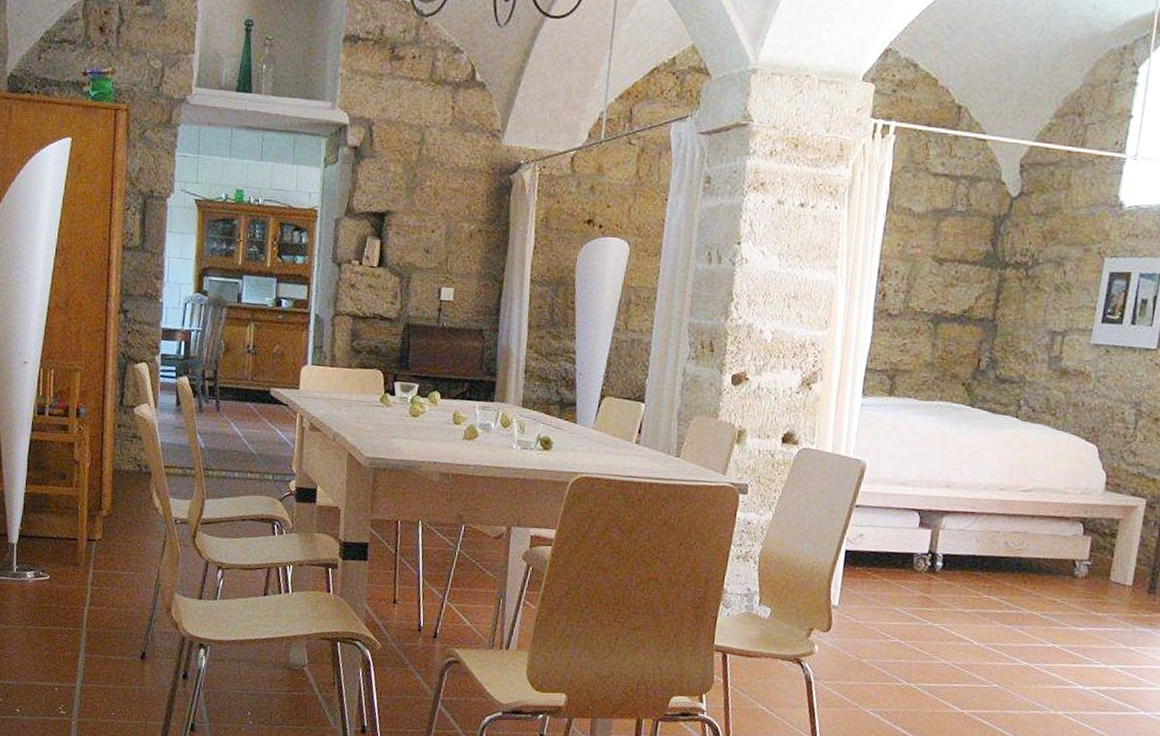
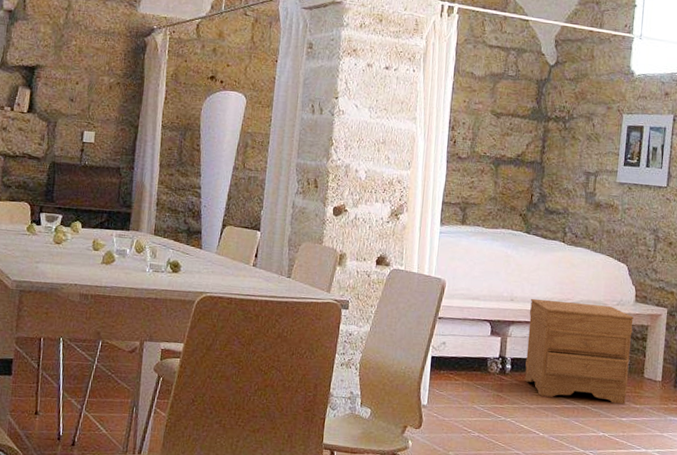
nightstand: none [958,484,1102,612] -> present [524,298,634,404]

